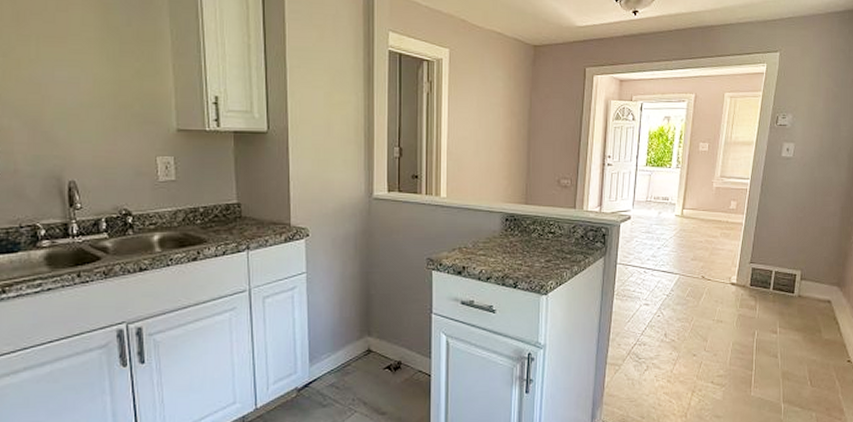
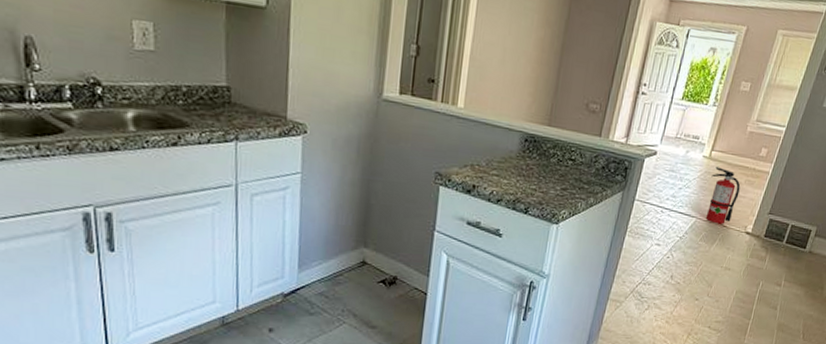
fire extinguisher: none [687,224,717,278] -> present [705,167,741,224]

